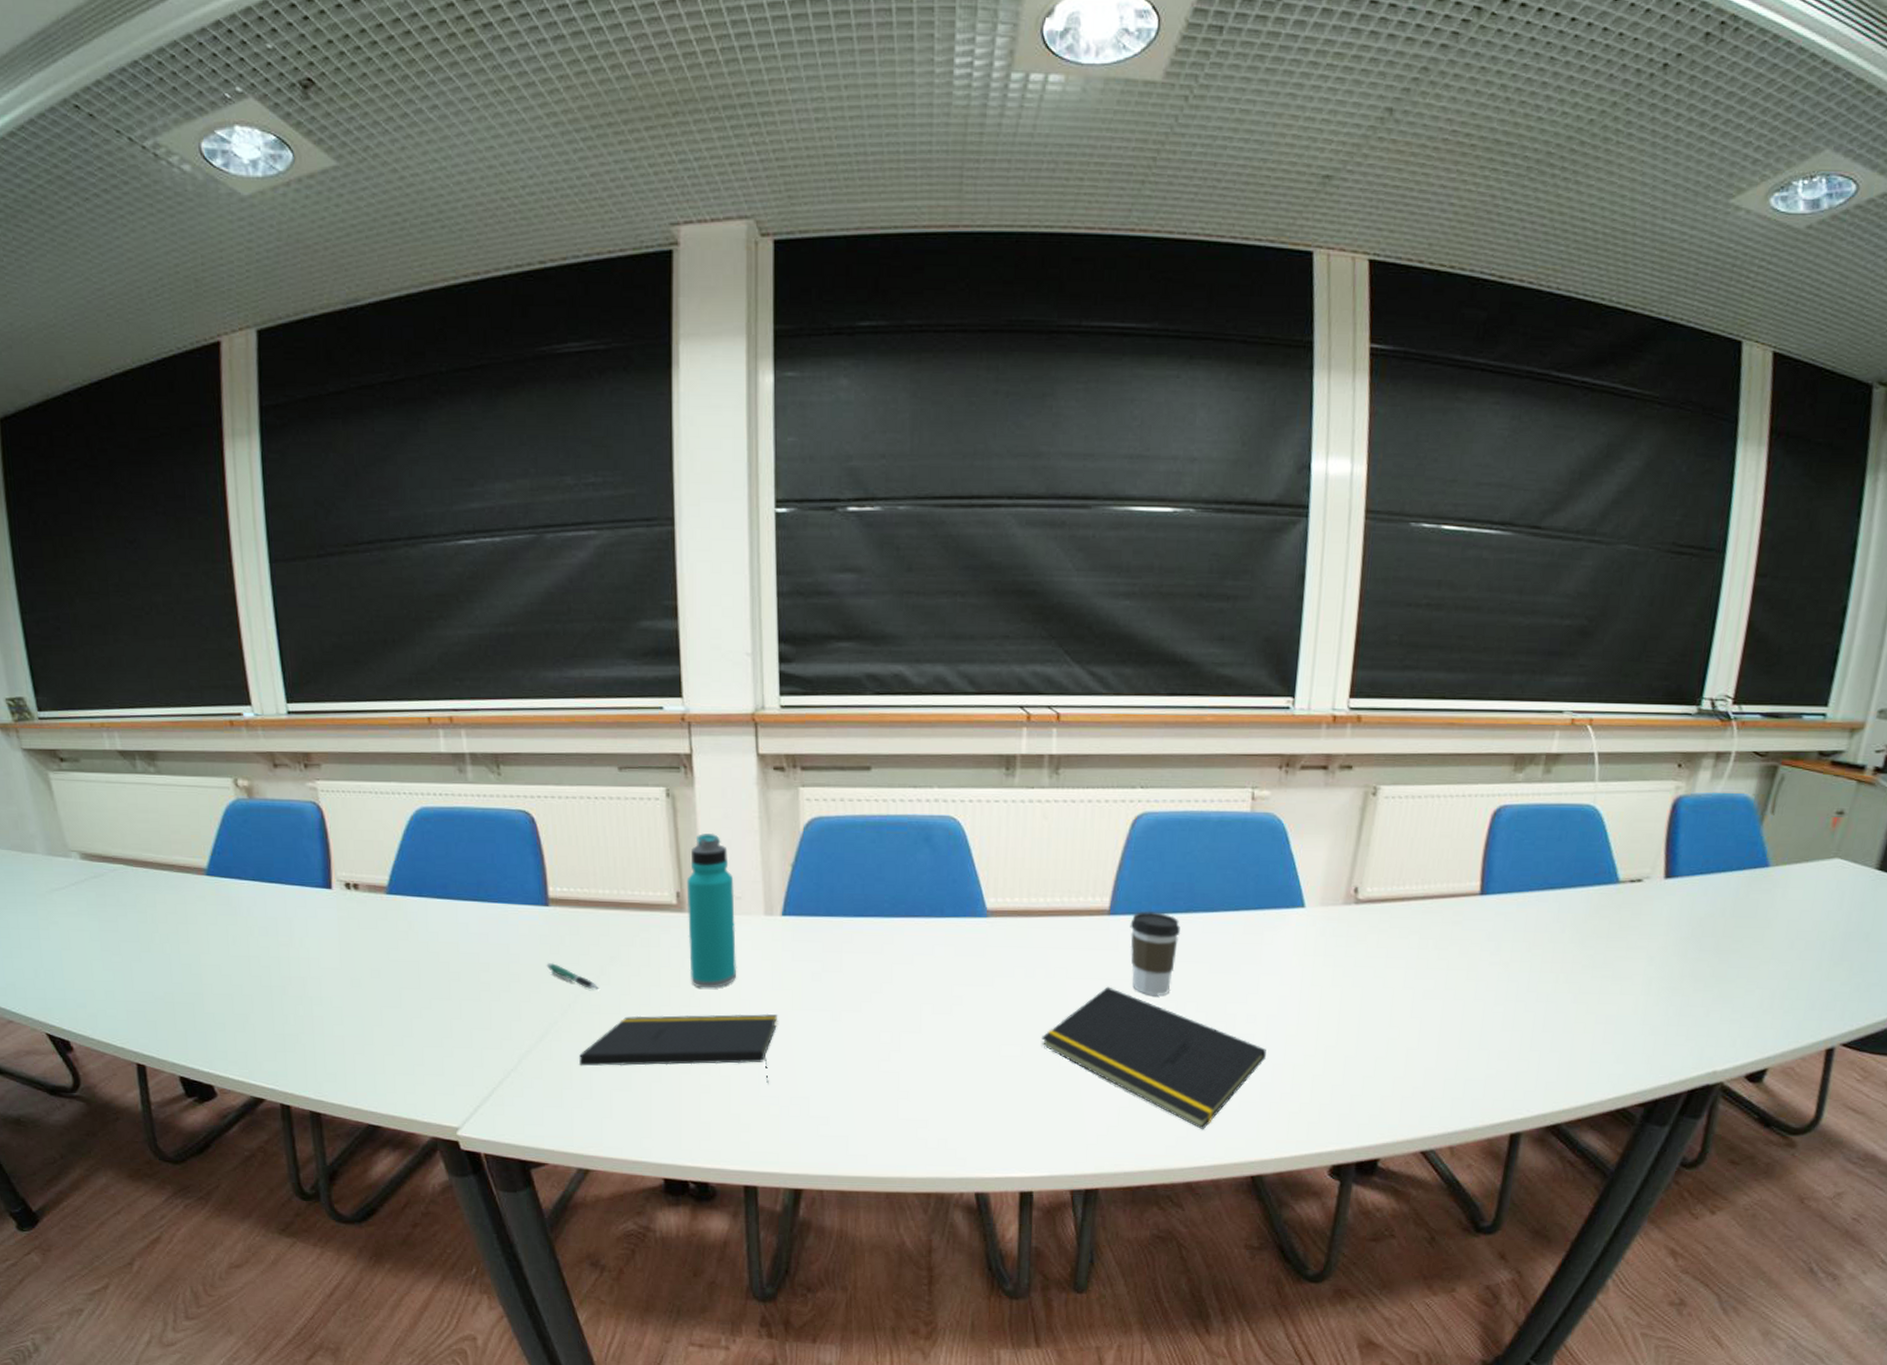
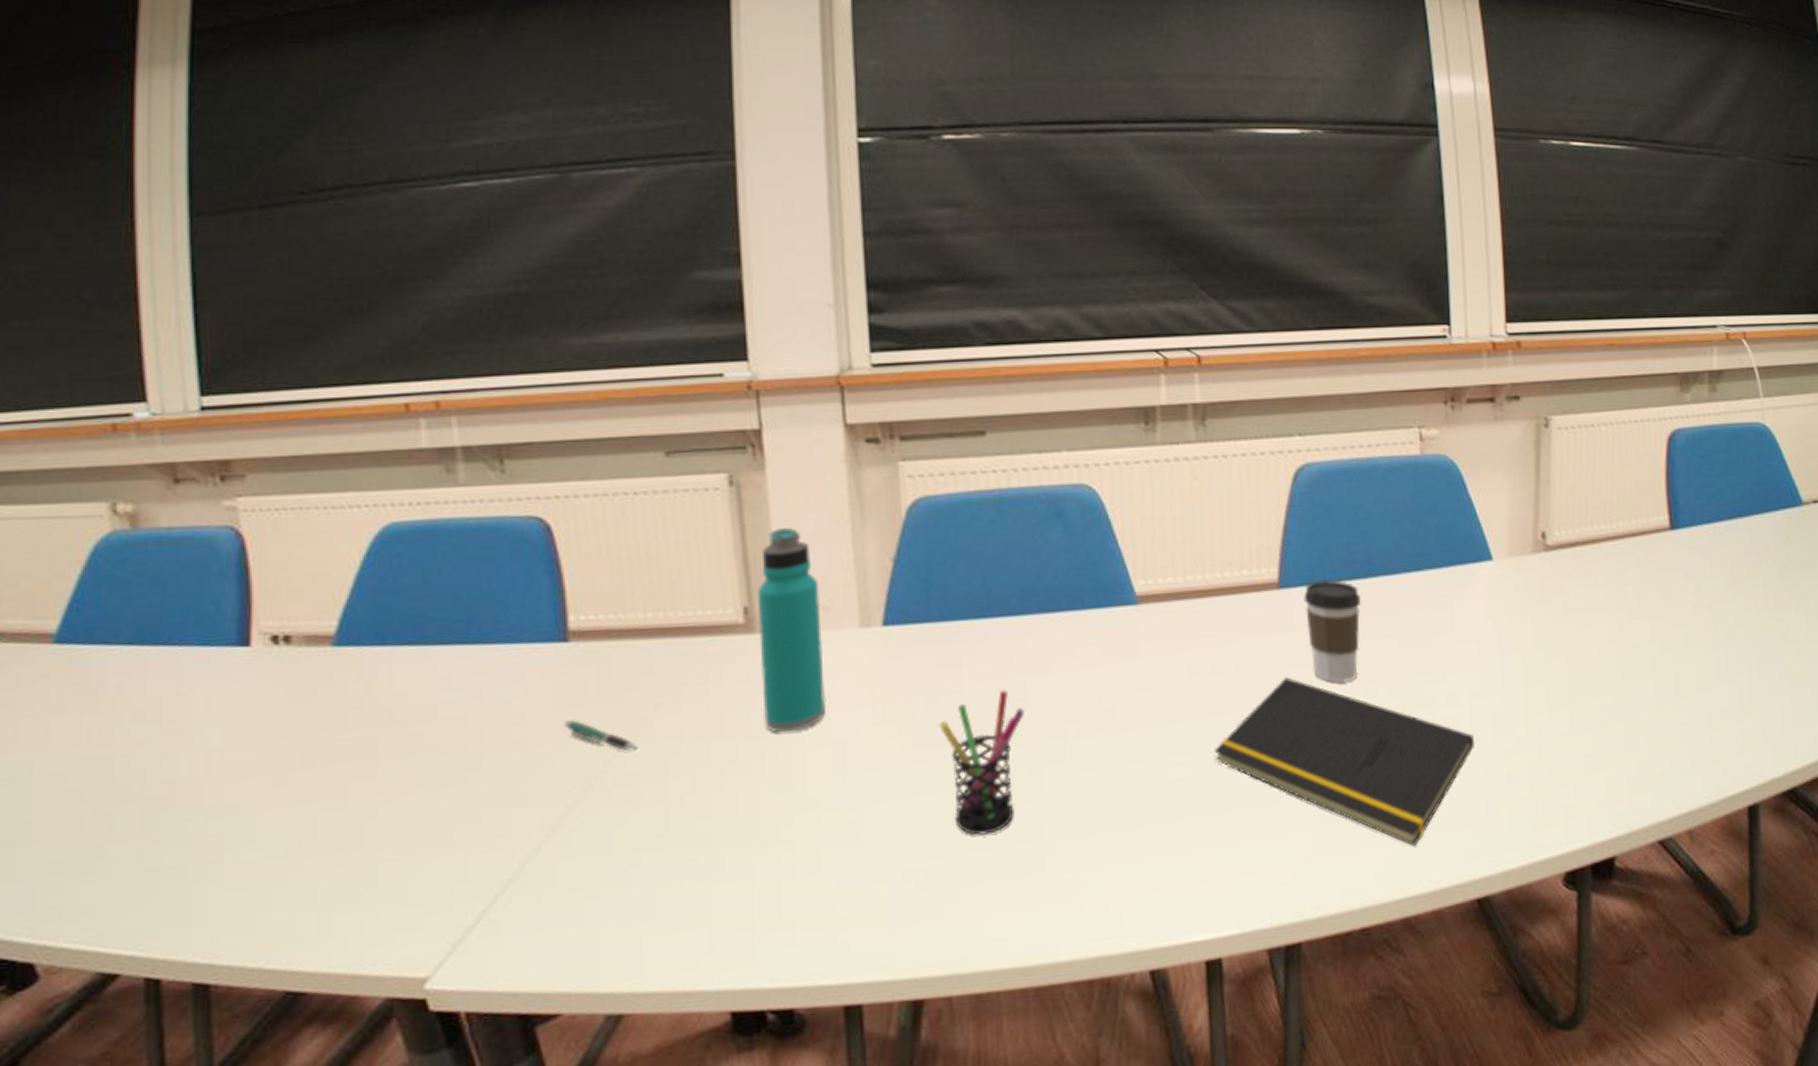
notepad: present [579,1013,777,1084] -> none [609,758,881,863]
pen holder: none [823,974,890,1080] -> present [939,690,1024,836]

